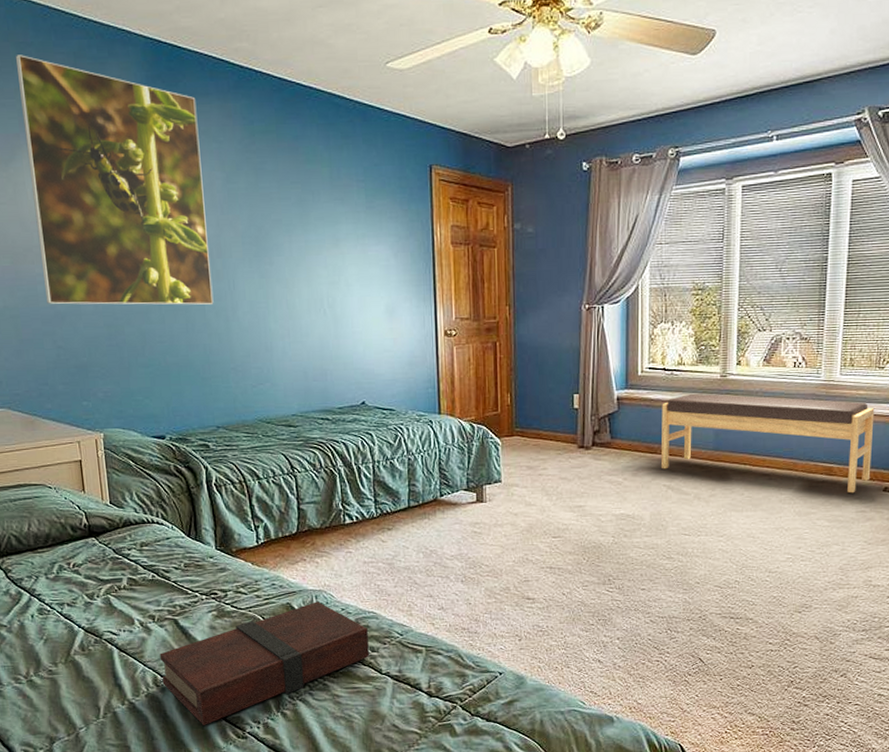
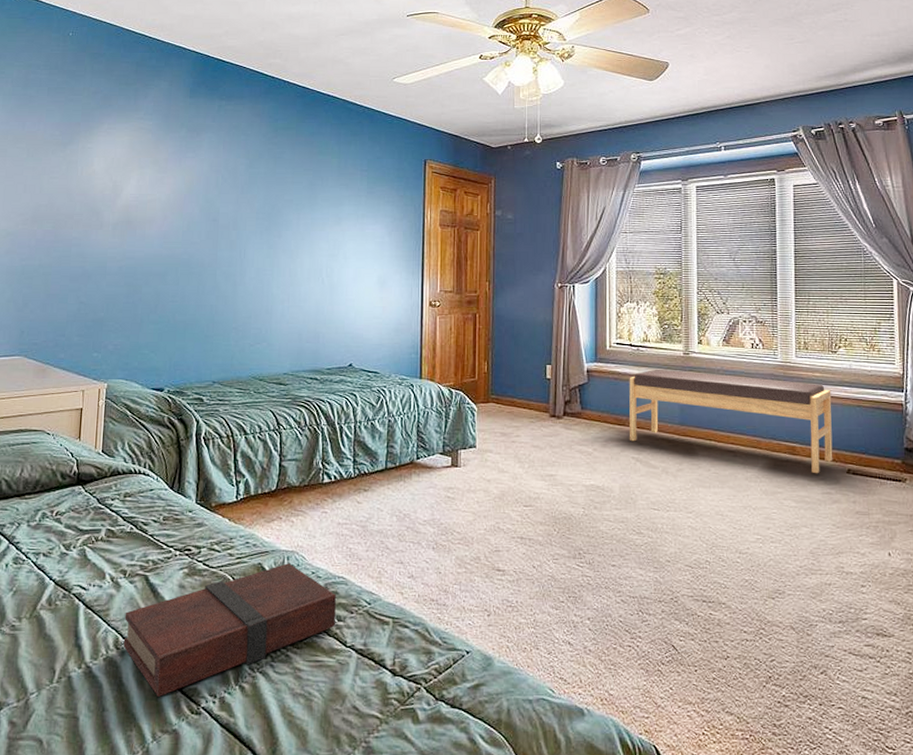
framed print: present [15,55,214,305] -> none [77,62,232,270]

